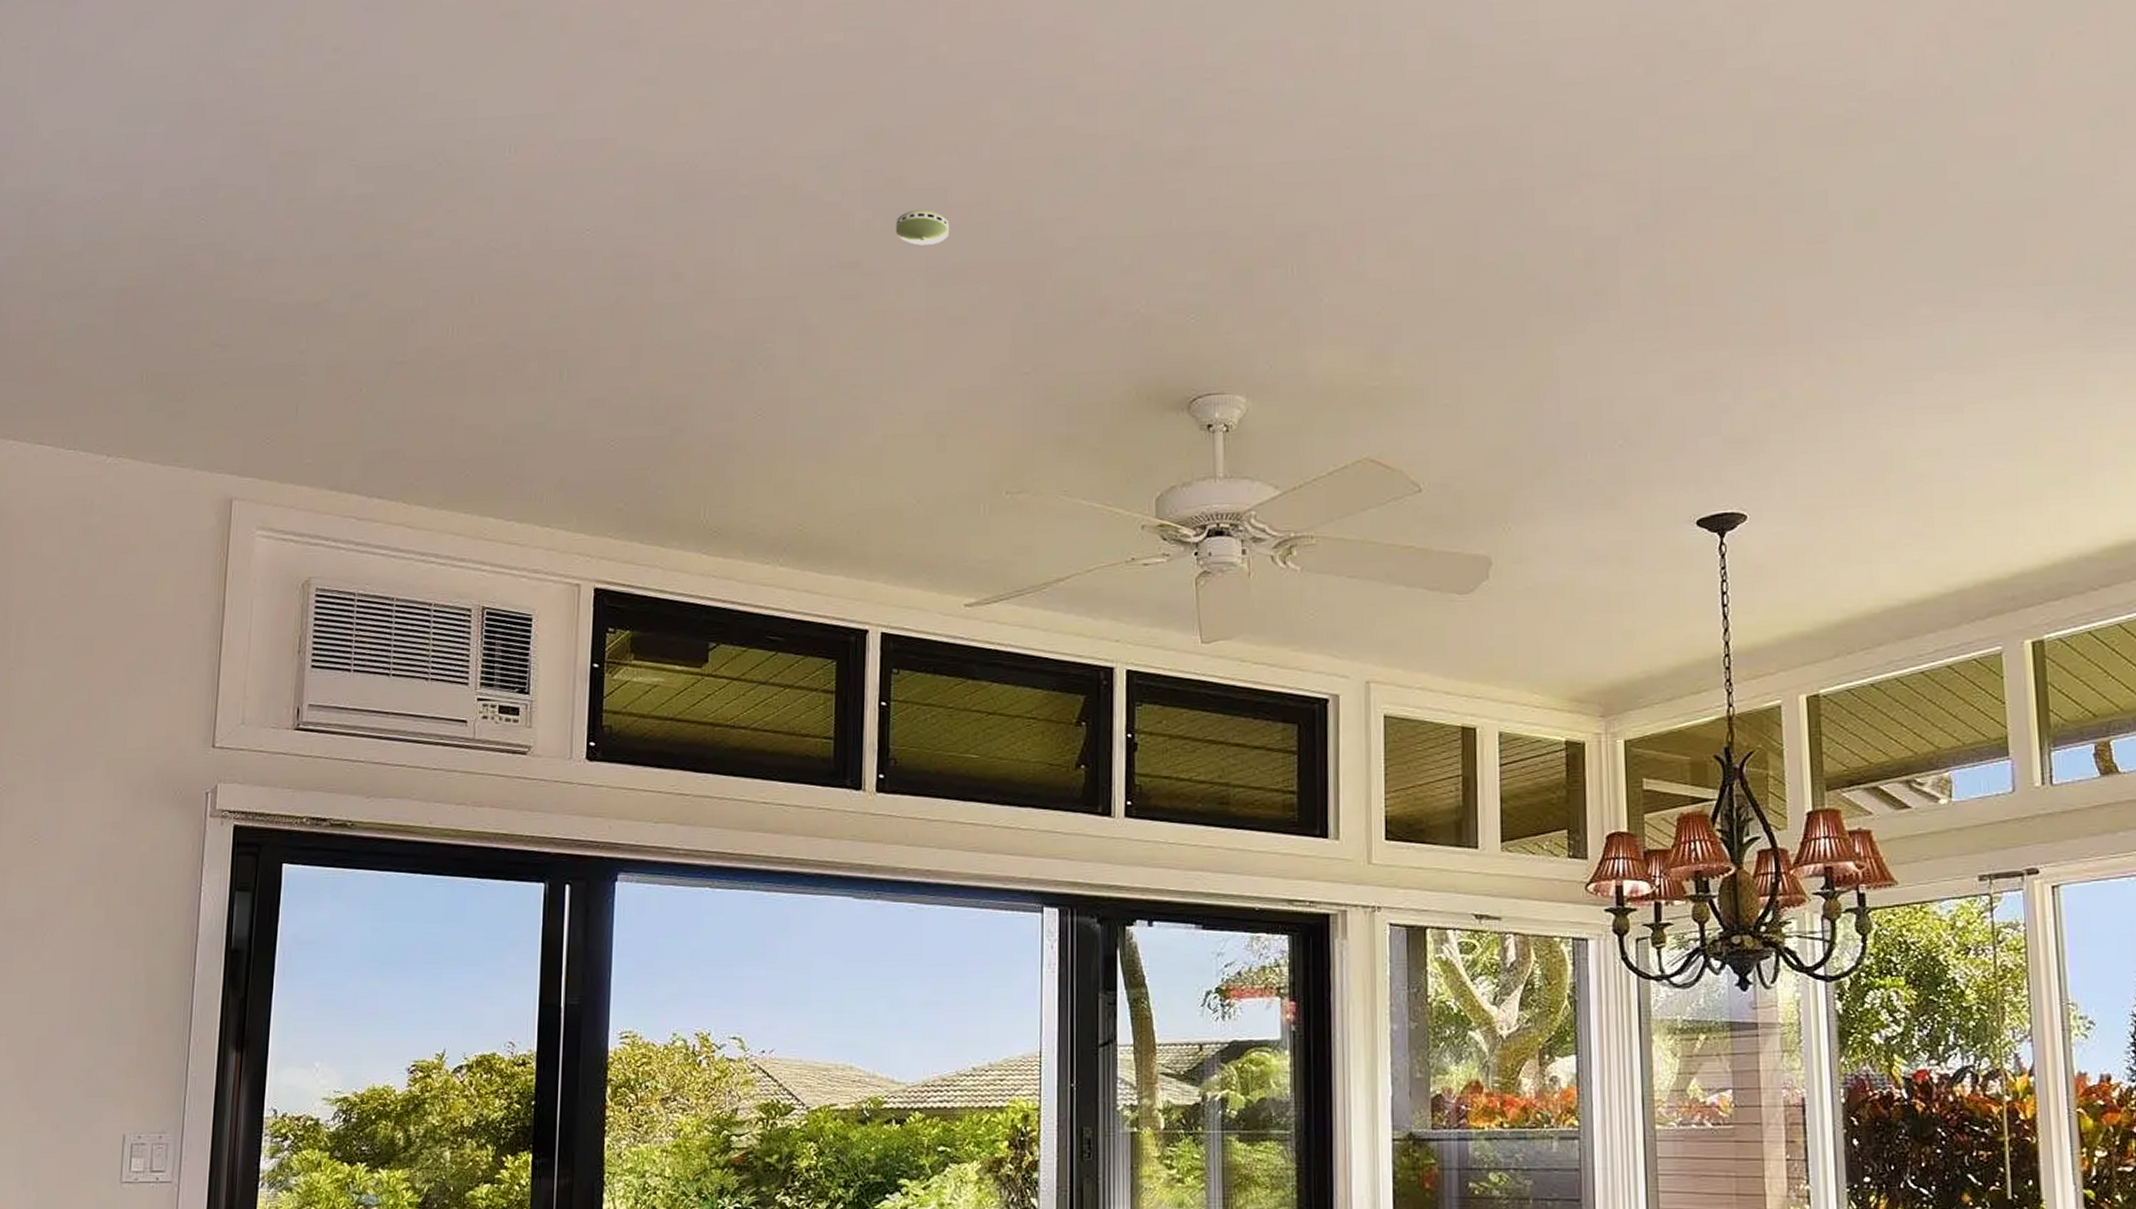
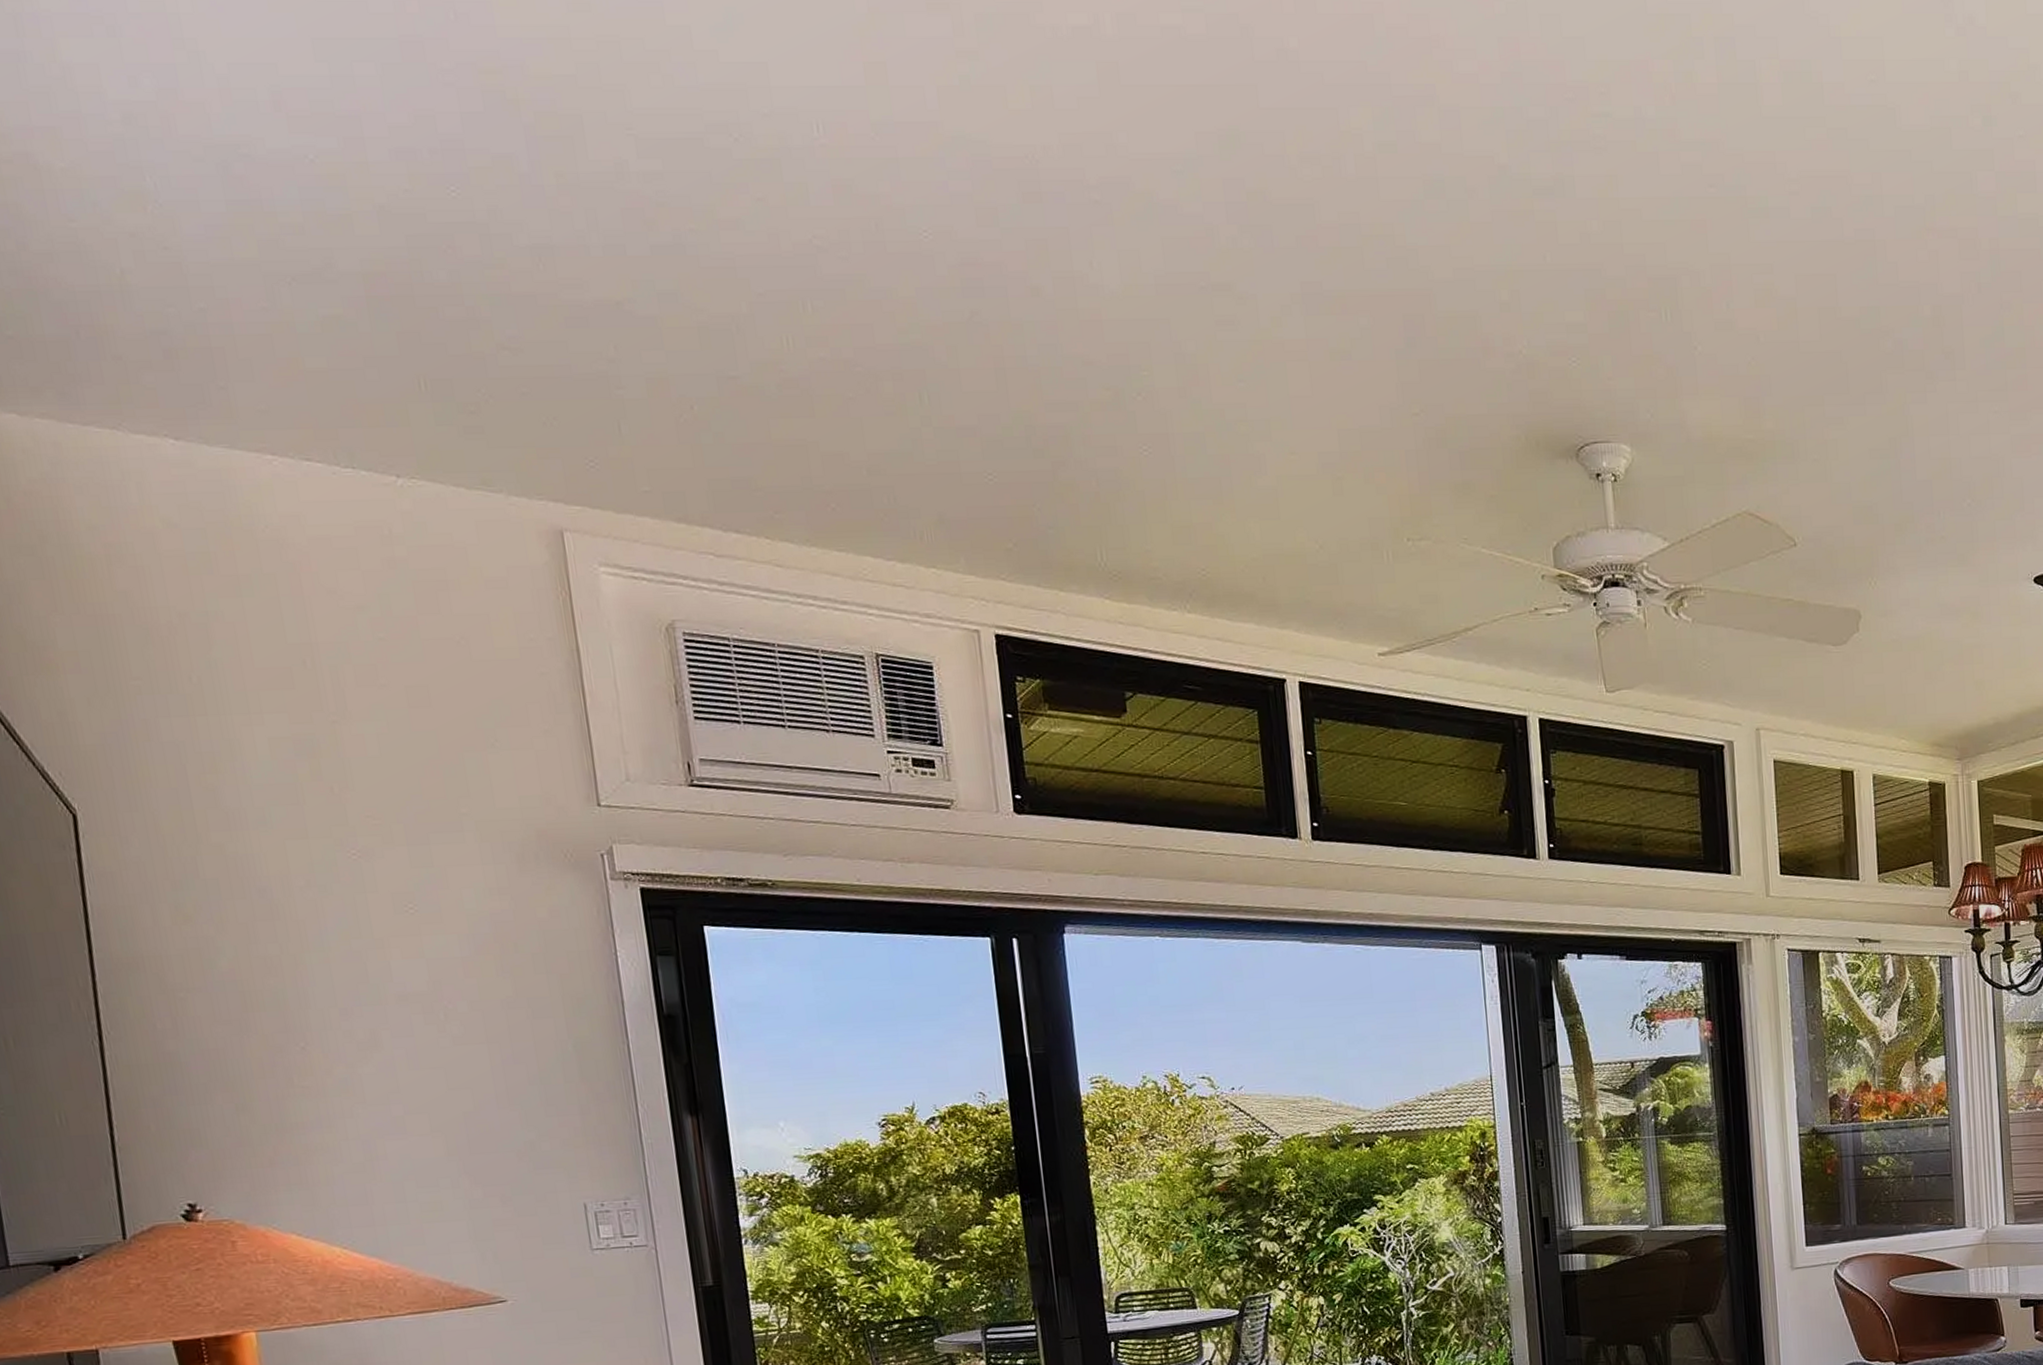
smoke detector: present [895,209,949,246] -> none [1264,227,1321,269]

